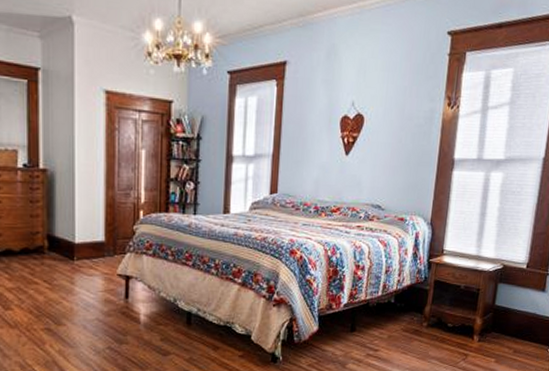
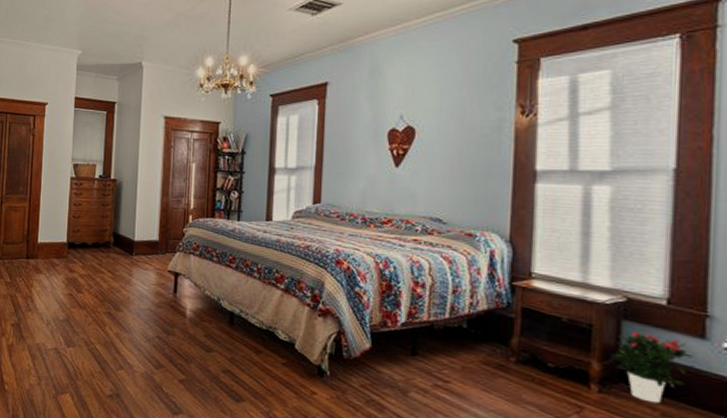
potted flower: none [488,291,537,344] -> present [610,331,694,404]

